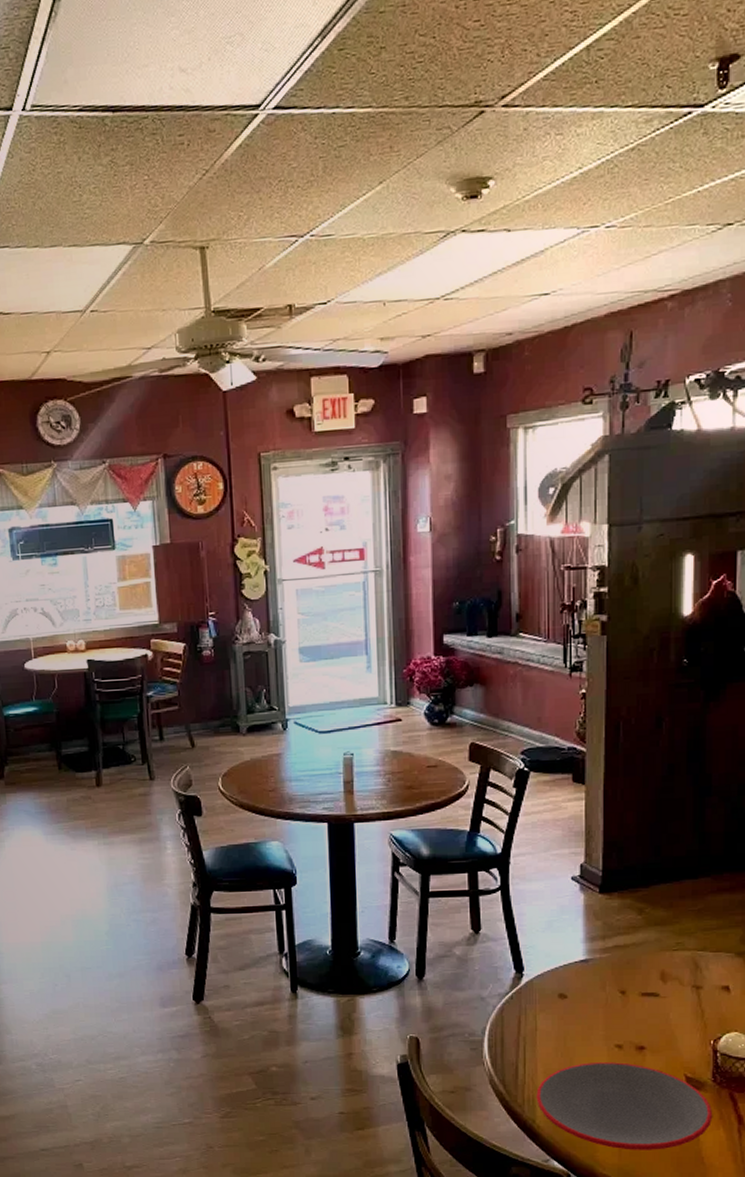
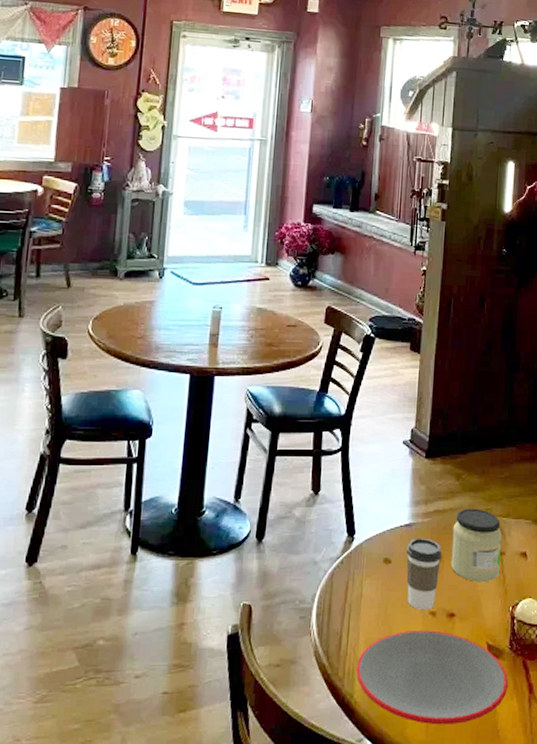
coffee cup: none [584,973,626,1044] -> present [406,538,443,611]
jar: none [637,942,698,1017] -> present [451,508,503,583]

